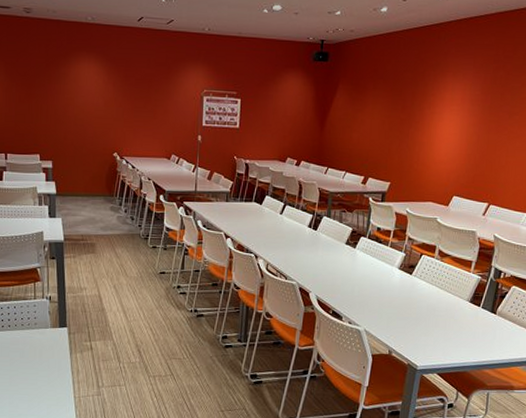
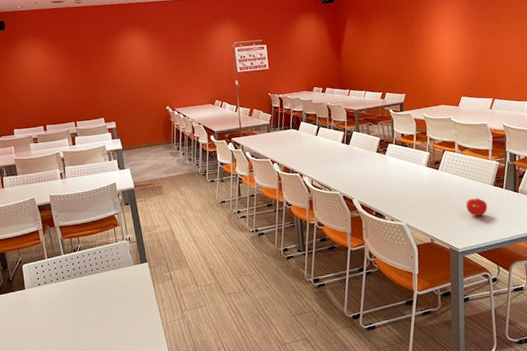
fruit: none [435,312,459,334] -> present [466,197,488,217]

